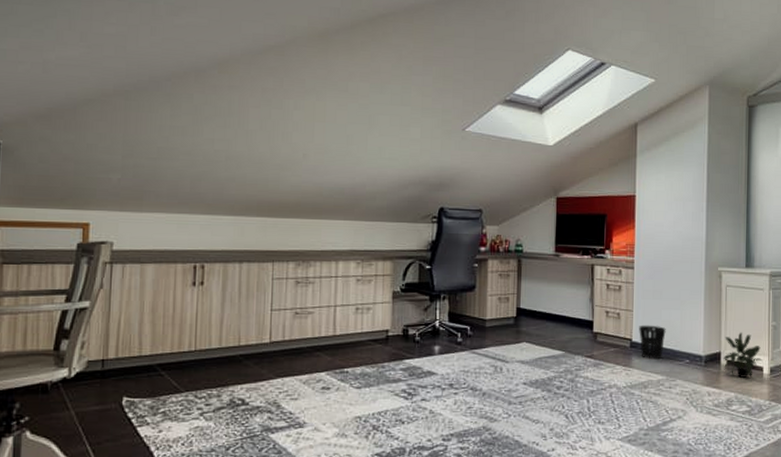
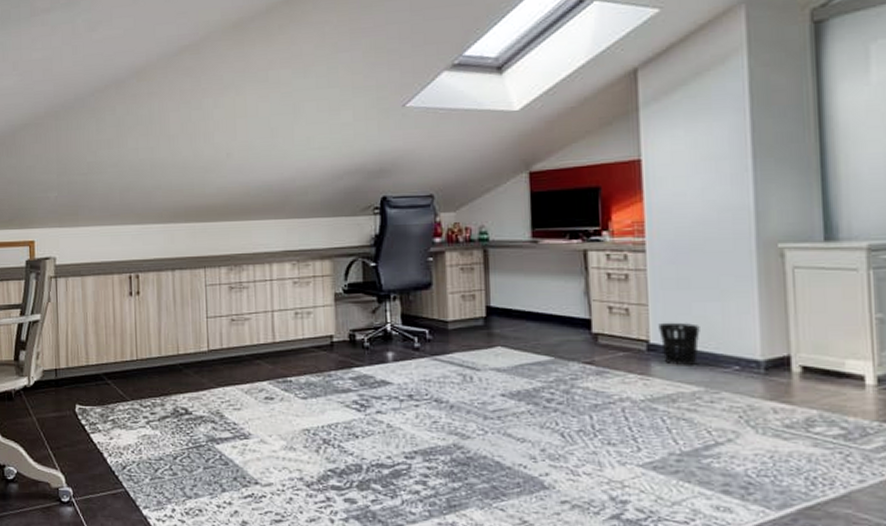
potted plant: present [723,332,763,378] -> none [795,328,863,390]

